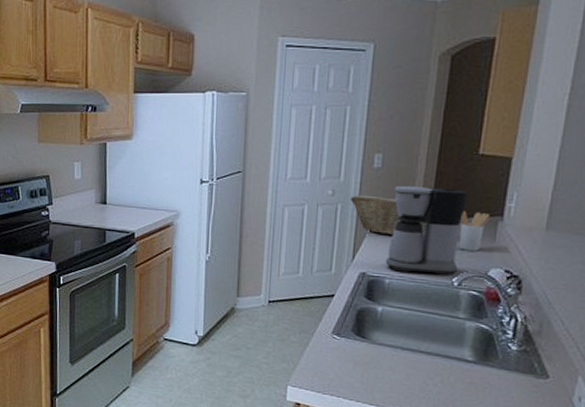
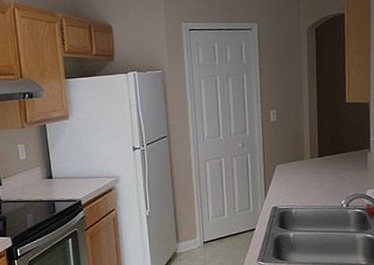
fruit basket: present [350,194,426,238] -> none [256,144,316,175]
coffee maker: present [385,185,468,276] -> none [289,131,344,202]
utensil holder: present [458,211,490,251] -> none [340,147,361,179]

